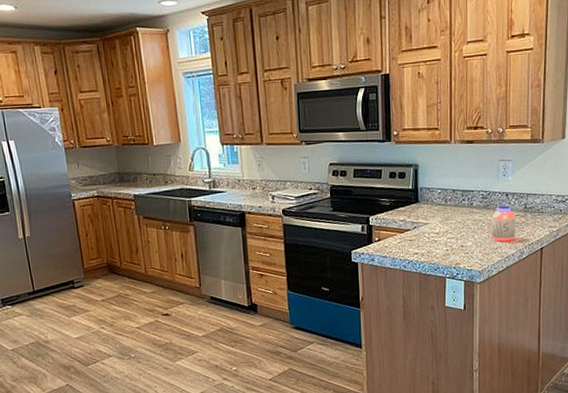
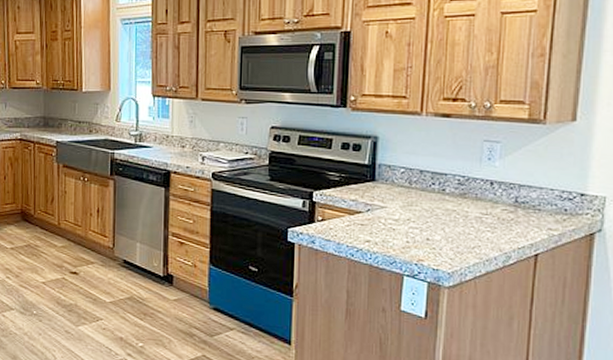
jar: present [491,206,516,242] -> none [467,196,502,241]

